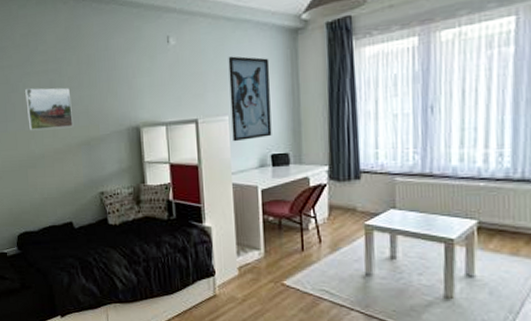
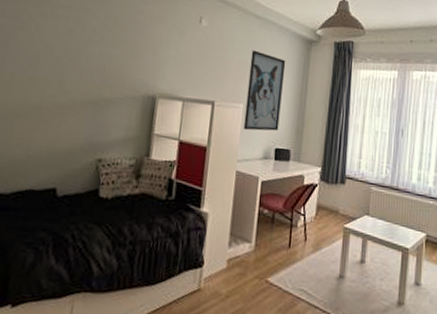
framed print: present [25,87,74,130] -> none [31,30,90,83]

